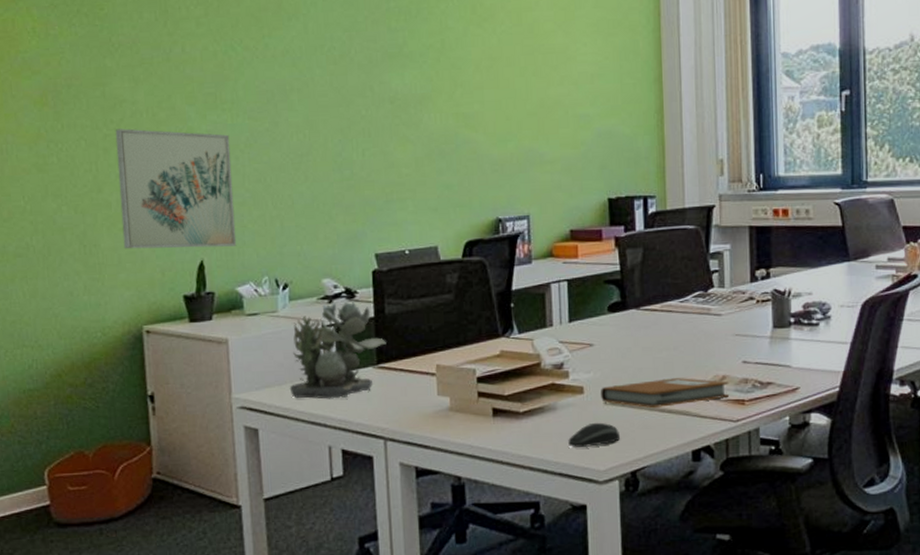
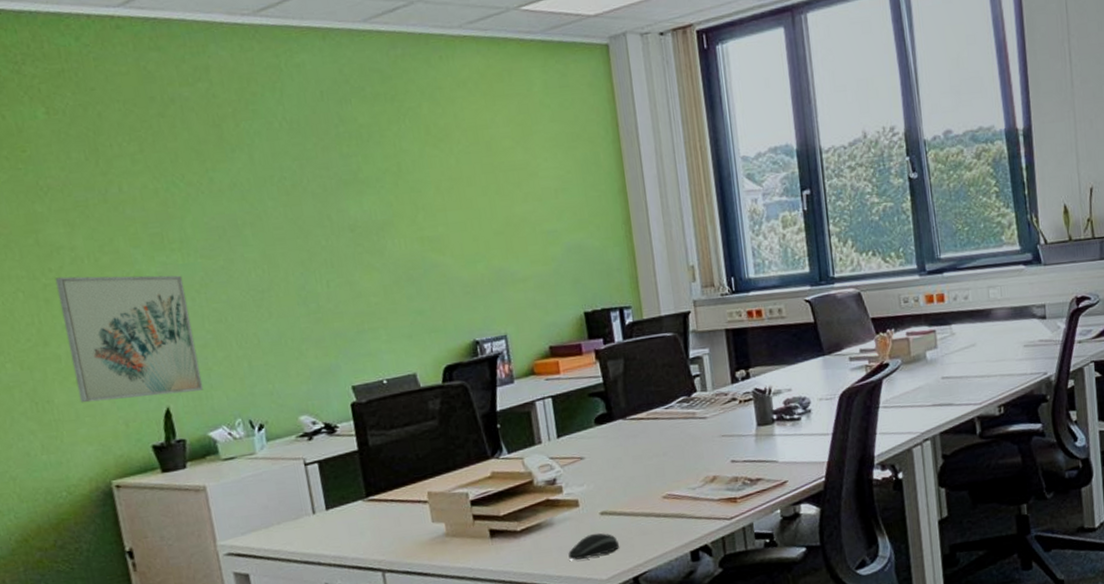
succulent plant: present [289,302,387,399] -> none [274,437,374,540]
notebook: present [601,378,730,409] -> none [595,481,722,515]

